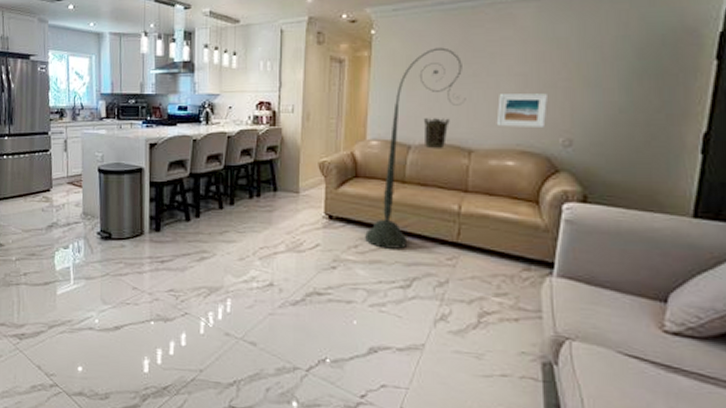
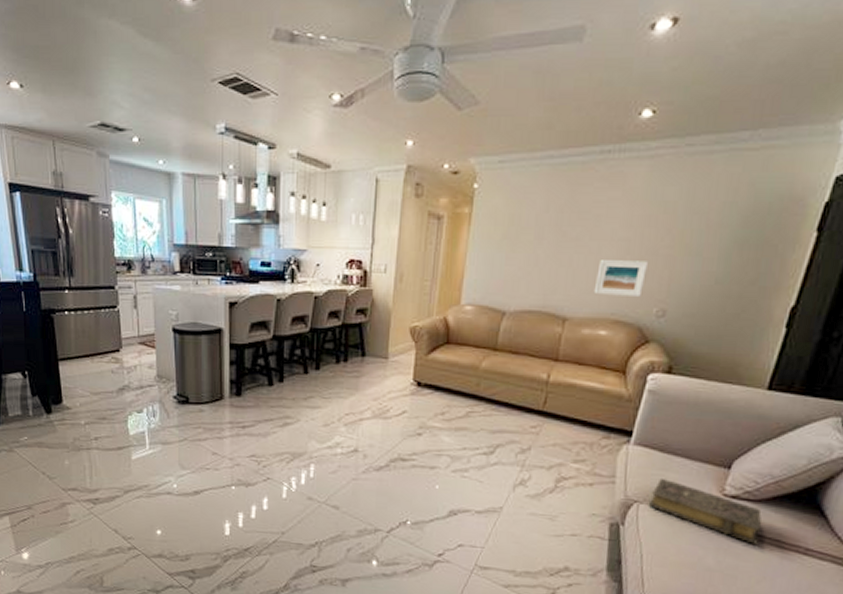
floor lamp: present [365,47,466,249] -> none [452,206,566,417]
book: none [583,312,713,388] -> present [649,477,762,545]

